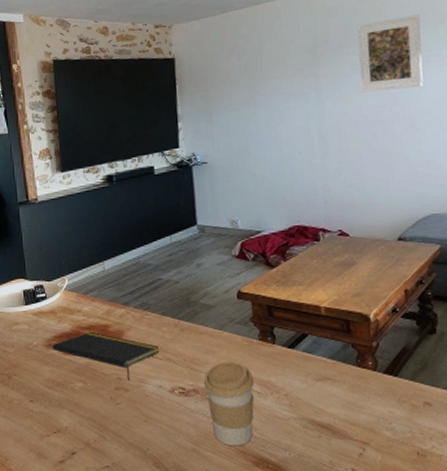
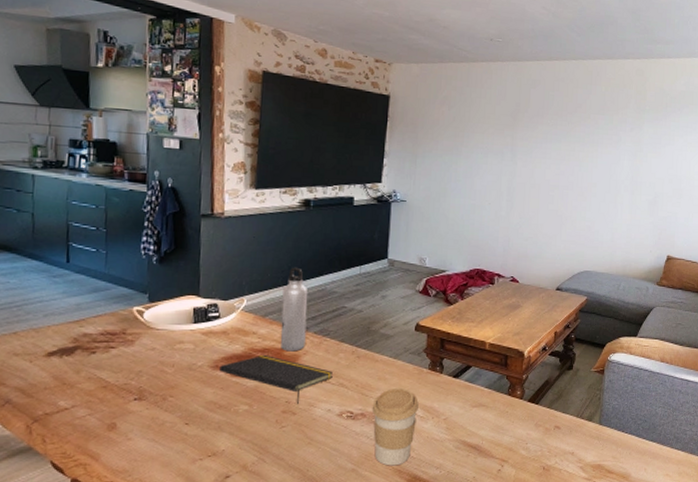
water bottle: none [99,243,128,328] -> present [280,267,308,352]
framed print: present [357,14,424,93] -> none [548,100,602,163]

